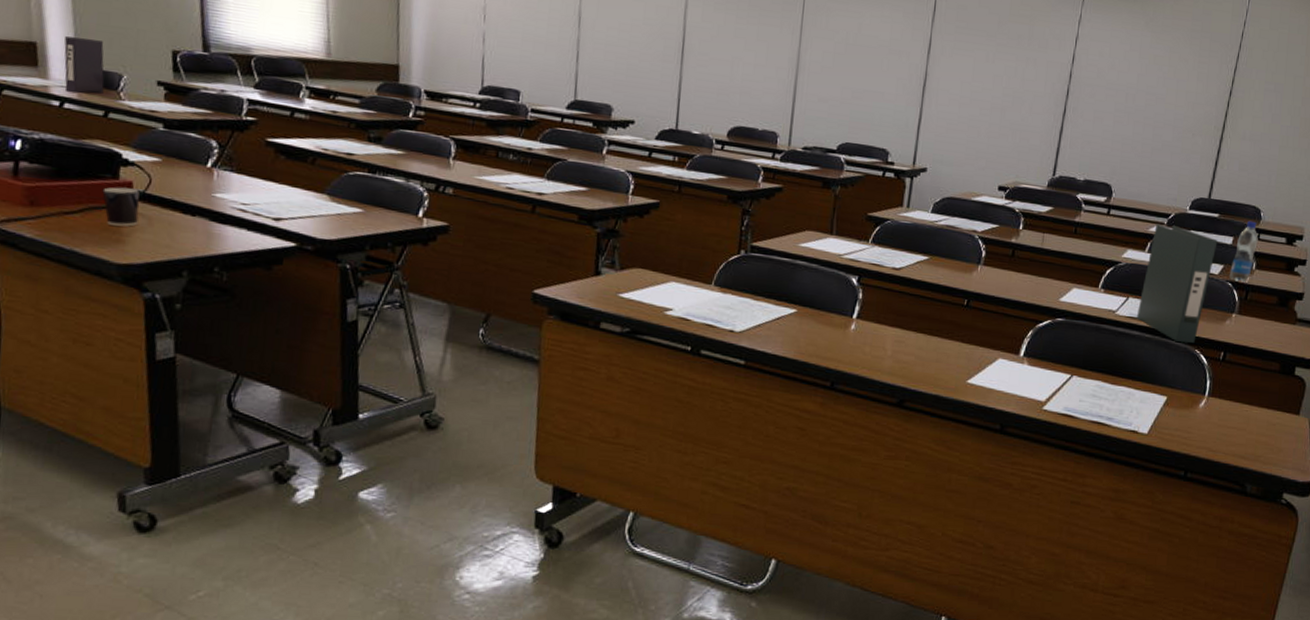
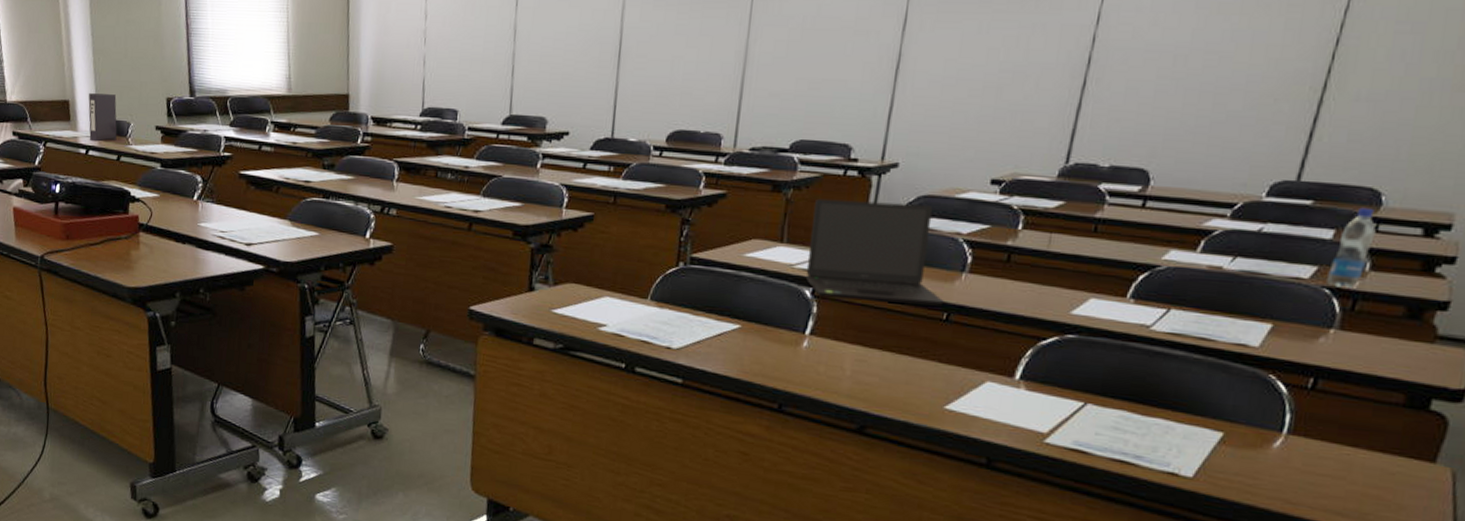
mug: present [102,187,140,227] -> none [116,220,144,256]
laptop: none [852,196,965,294] -> present [806,198,944,307]
binder: present [1137,224,1218,344] -> none [1181,216,1310,367]

